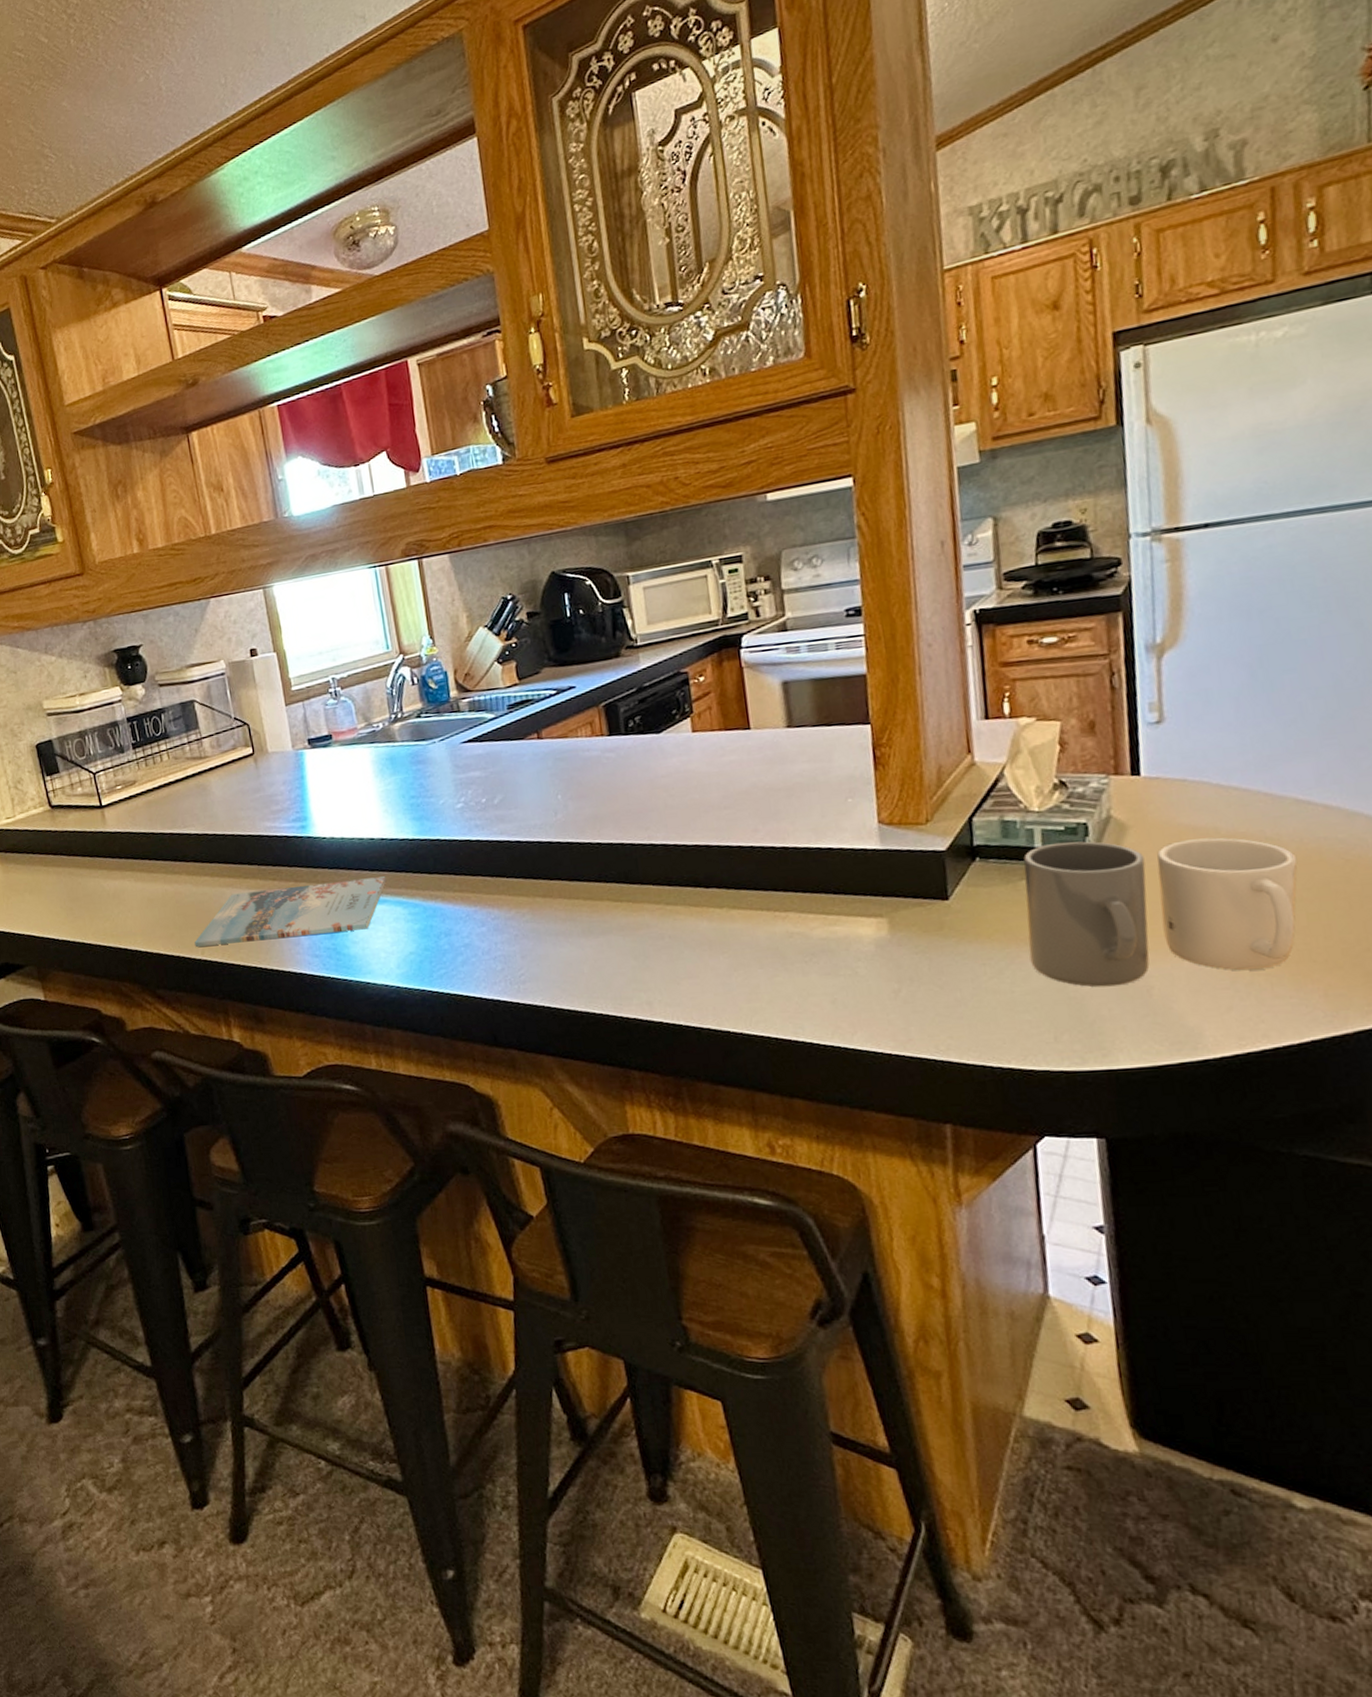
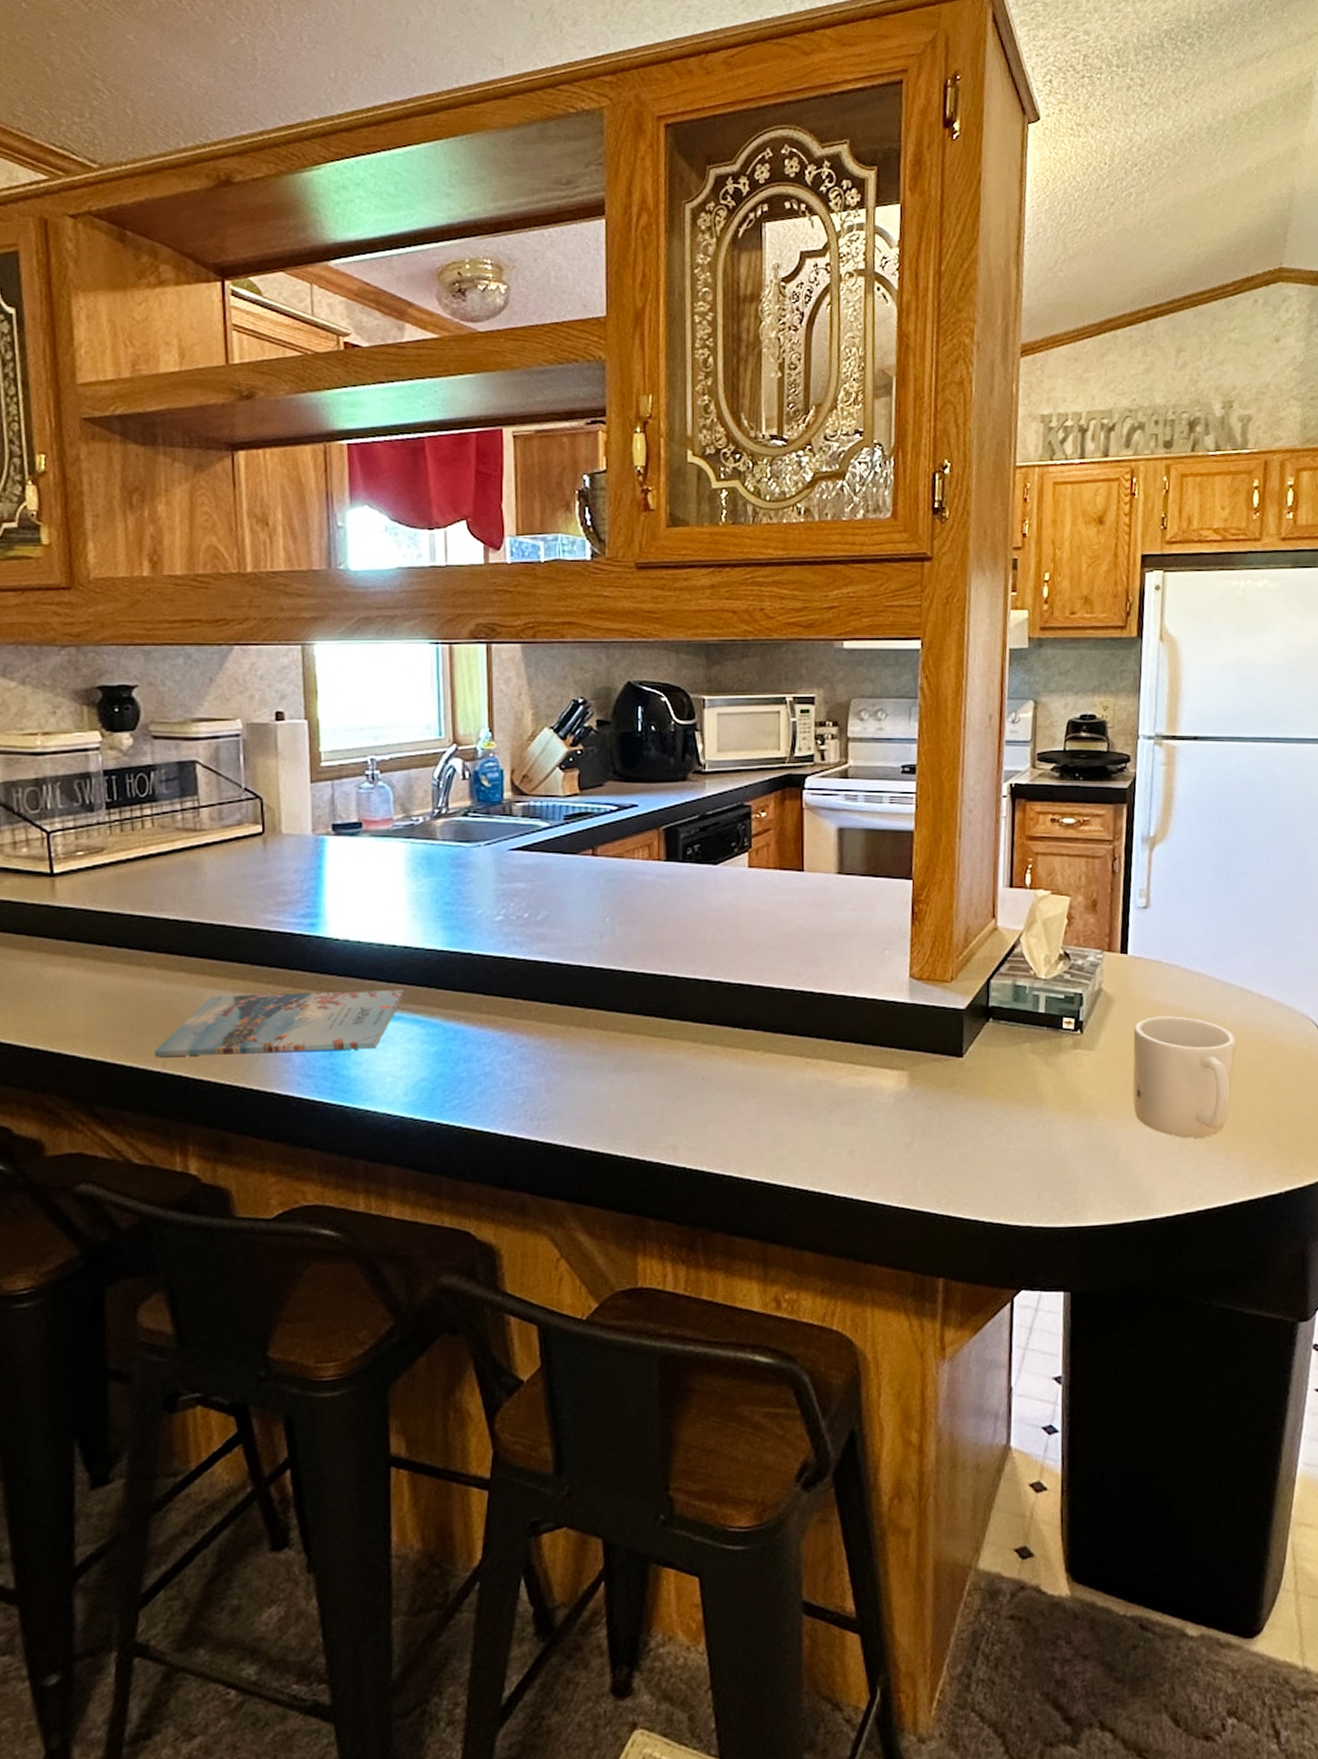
cup: present [1023,841,1150,987] -> none [1025,1009,1124,1148]

